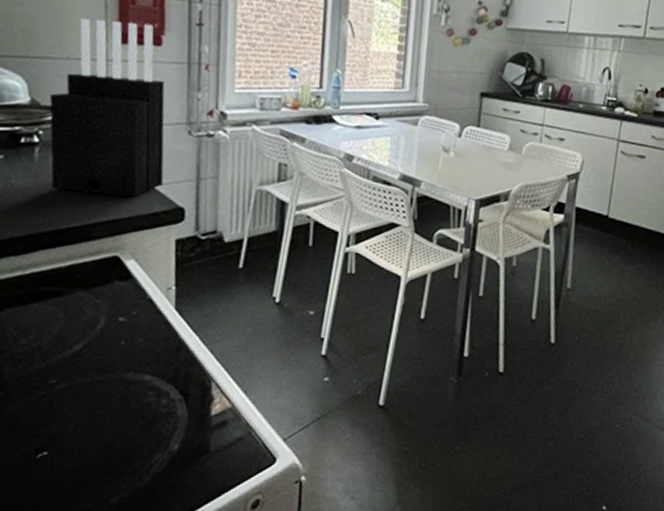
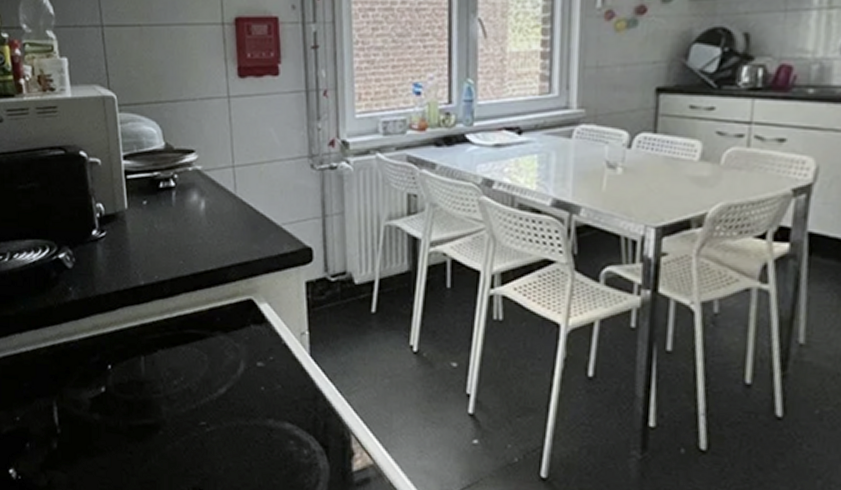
knife block: present [49,18,165,197] -> none [181,54,290,238]

